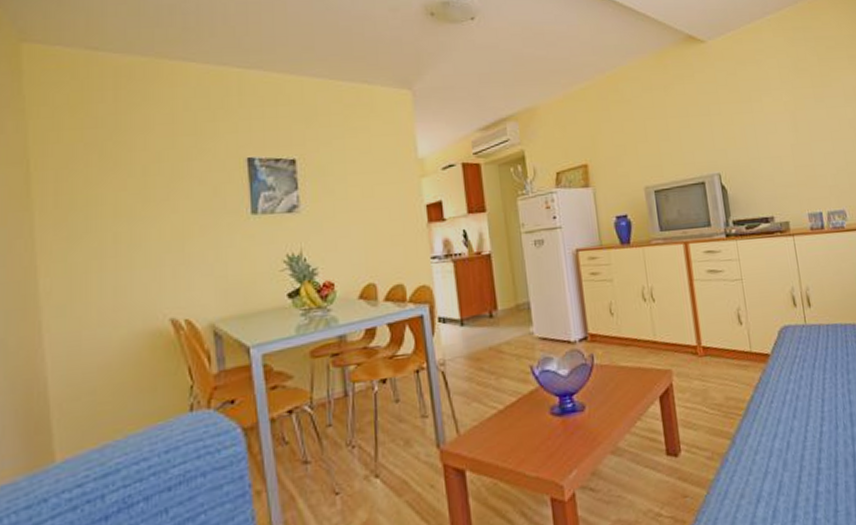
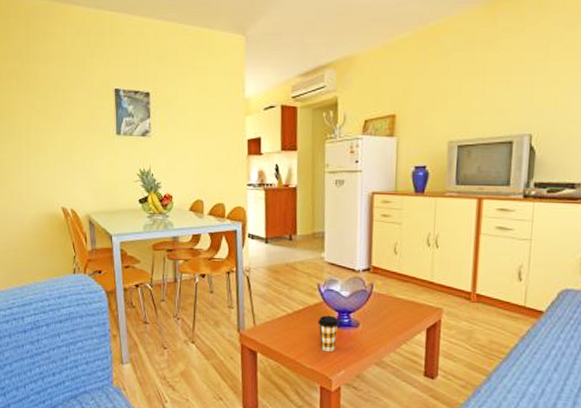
coffee cup: none [536,402,562,451] -> present [318,315,339,353]

